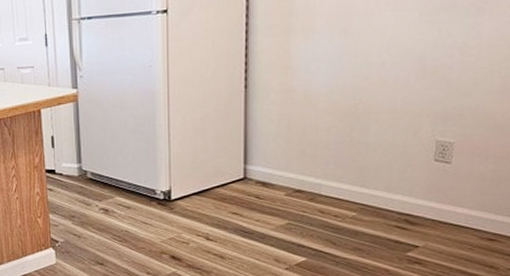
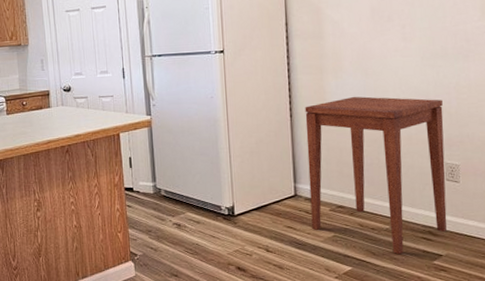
side table: none [262,61,442,245] -> present [305,96,447,255]

